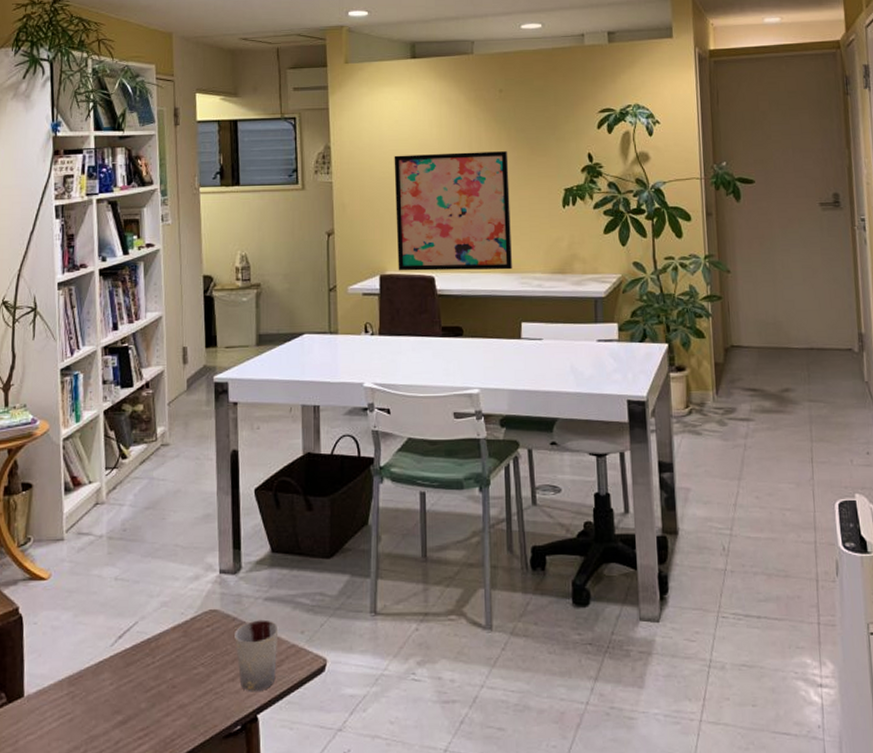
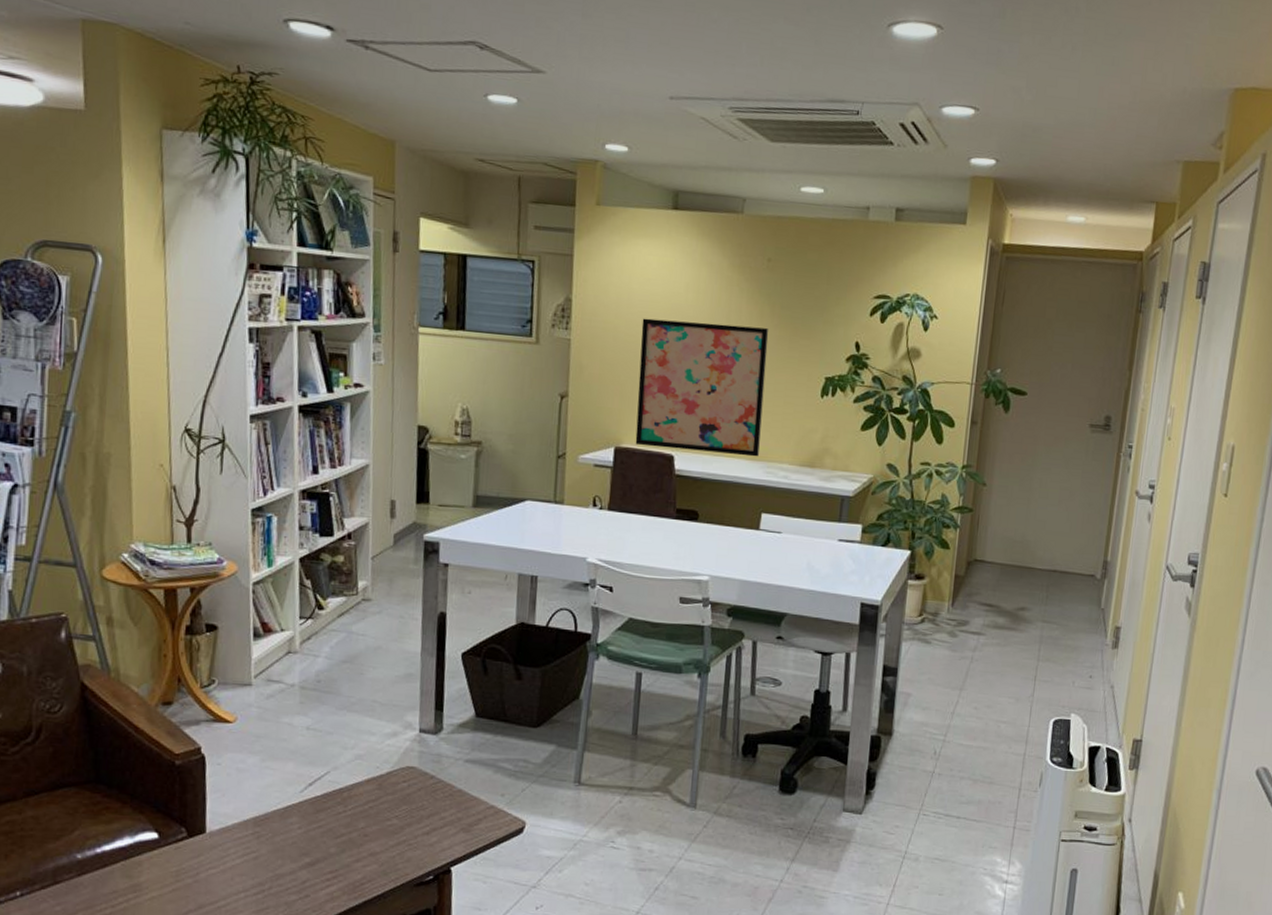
cup: present [234,619,279,692] -> none [431,780,478,847]

